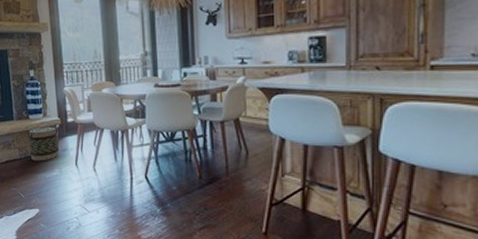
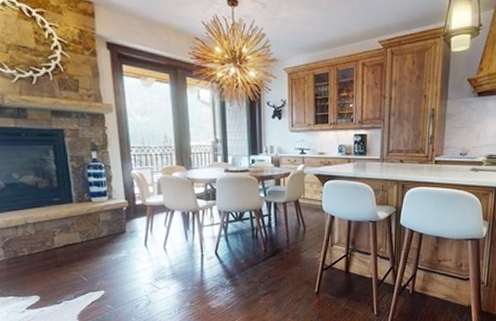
basket: present [27,127,59,161] -> none [90,210,126,244]

